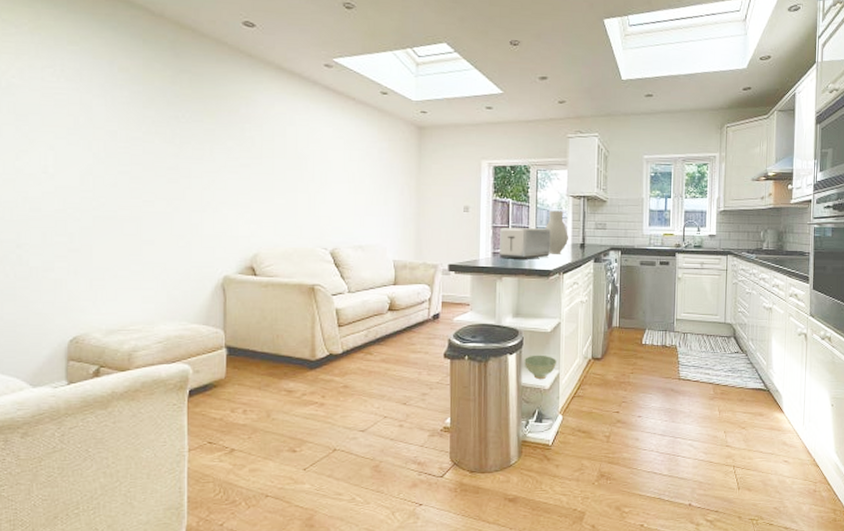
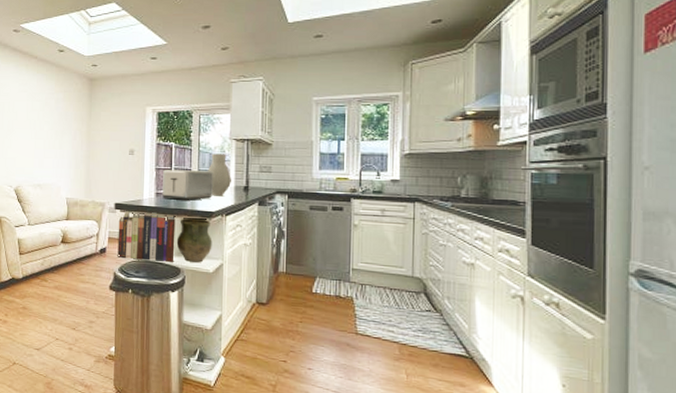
books: none [452,273,513,324] -> present [117,211,176,262]
ceramic jug: none [514,277,550,323] -> present [176,218,212,263]
bowl: present [524,355,558,379] -> none [186,294,220,319]

